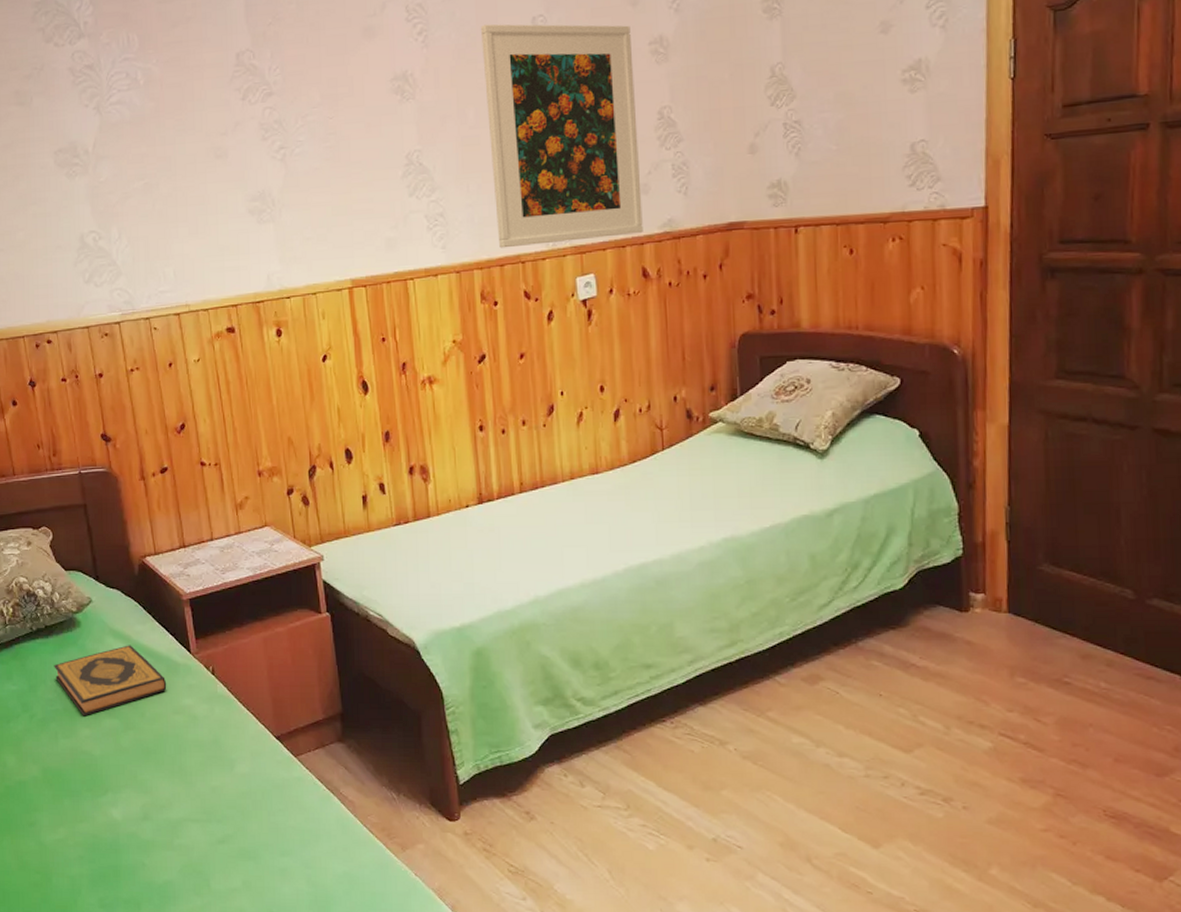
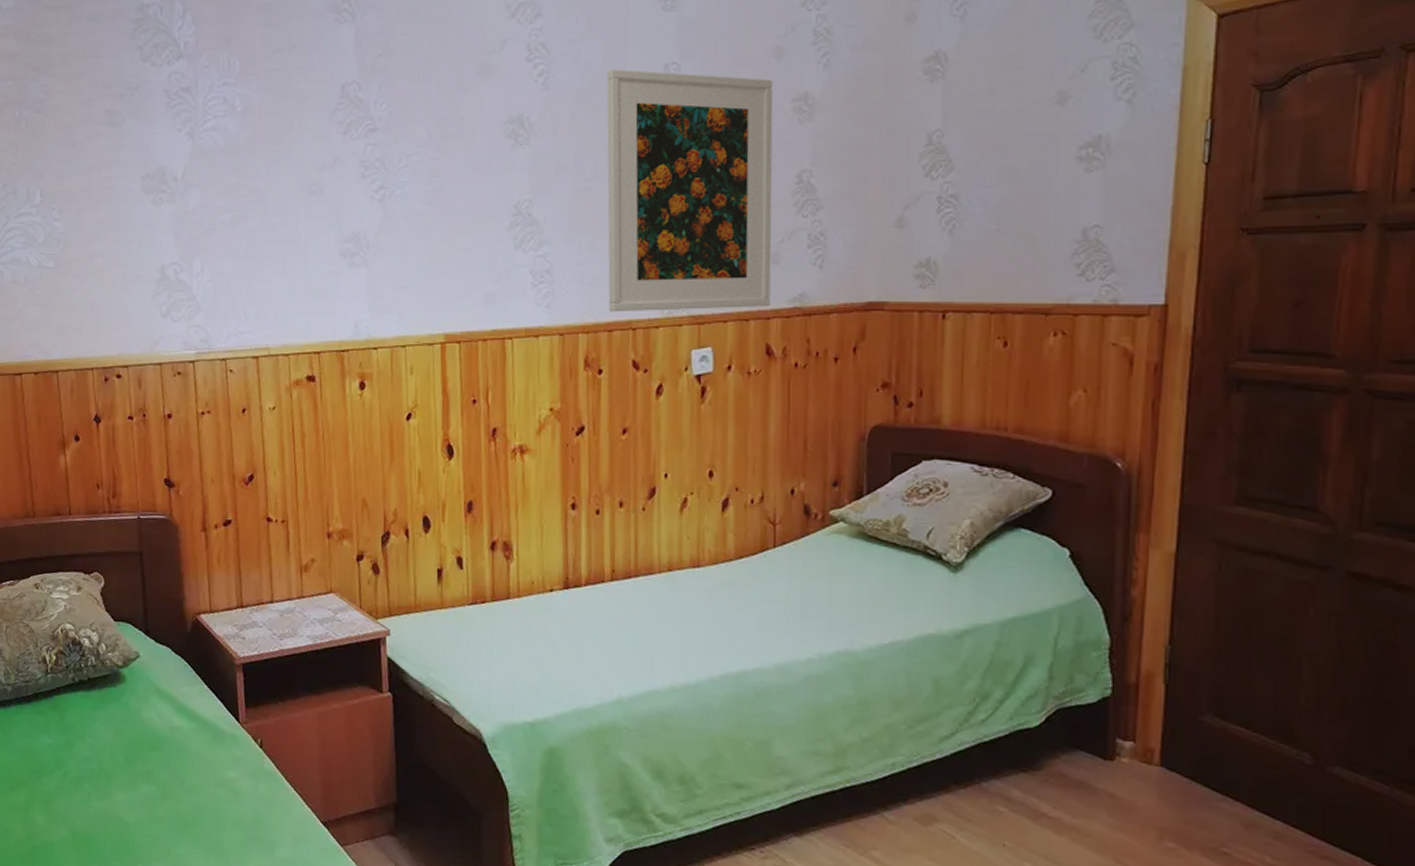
hardback book: present [54,645,167,716] -> none [93,707,211,779]

